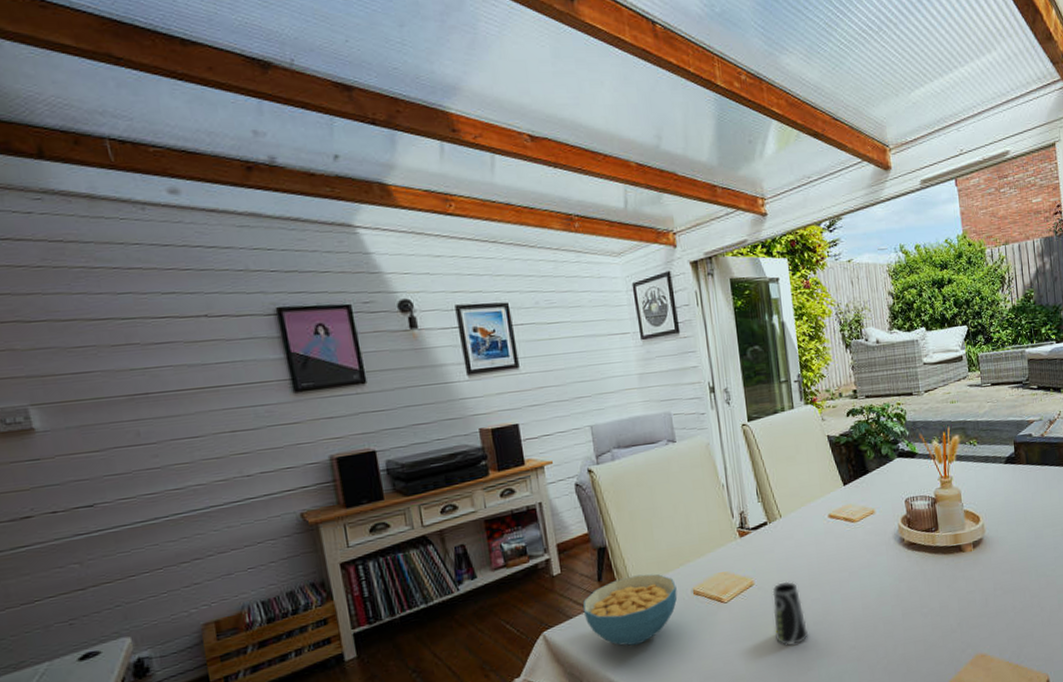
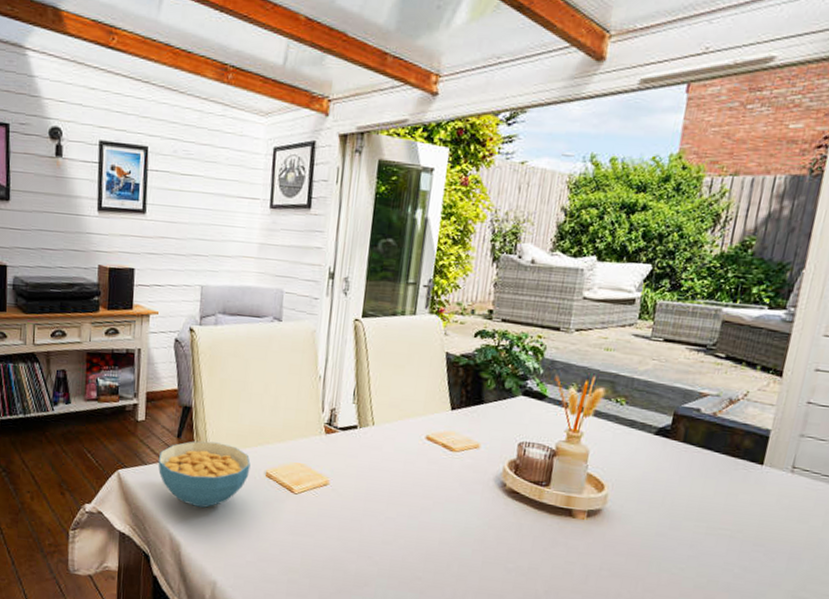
cup: present [772,581,809,646] -> none [338,490,375,557]

